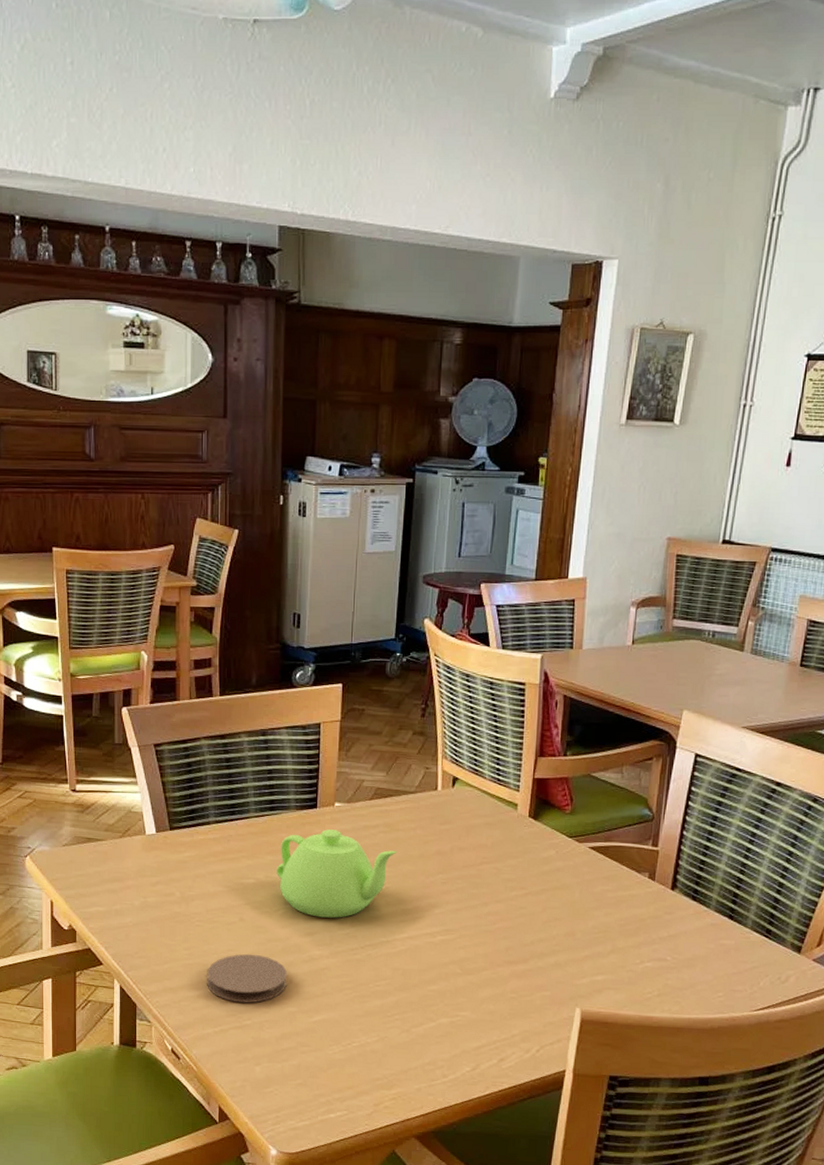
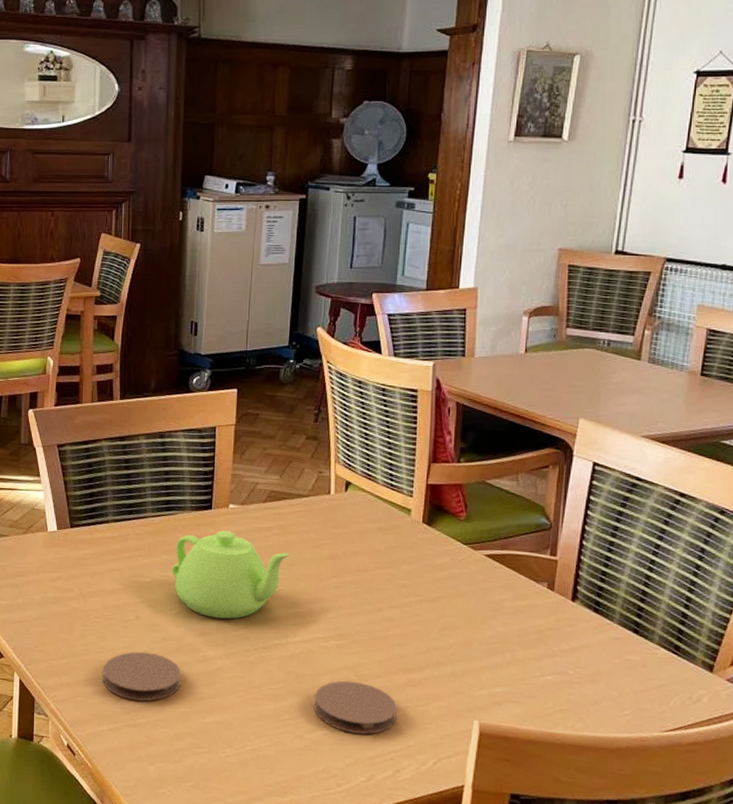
coaster: none [420,974,502,1026] -> present [313,680,397,735]

